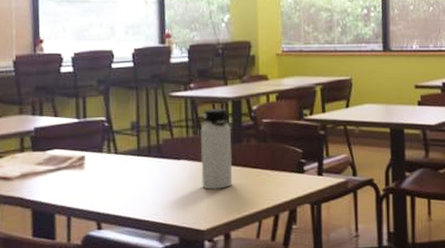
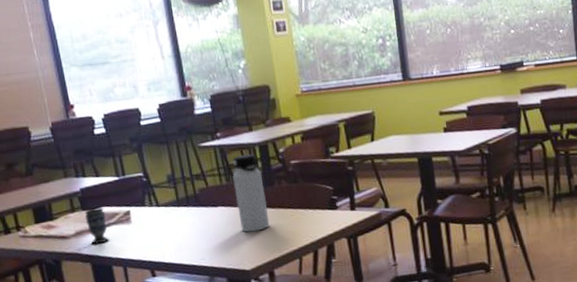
cup: none [34,149,57,189] -> present [84,207,109,245]

